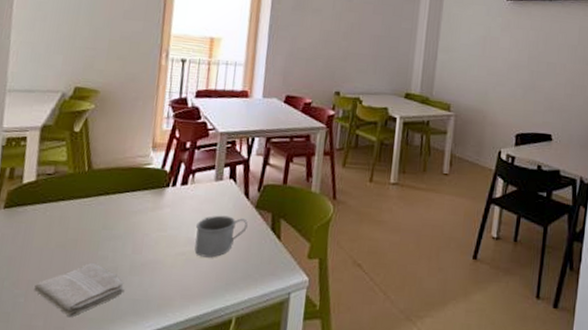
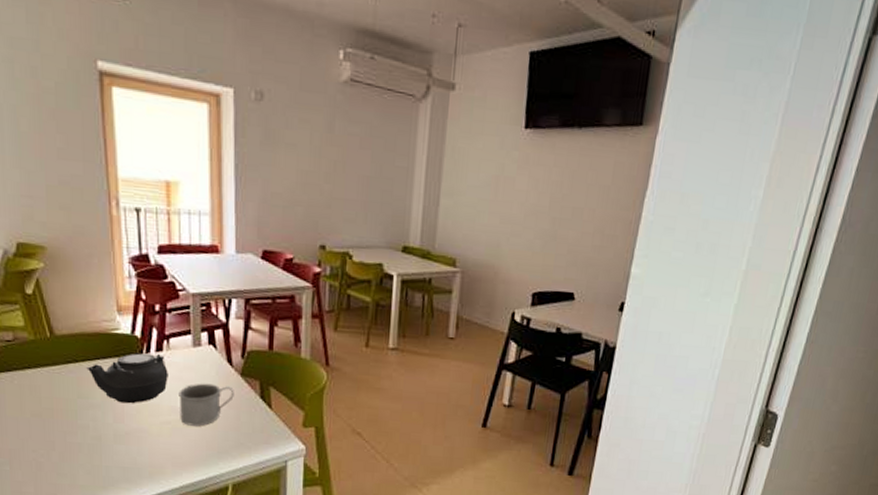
washcloth: present [34,263,125,318] -> none [17,432,112,485]
teapot: none [114,186,190,235] -> present [85,353,168,404]

